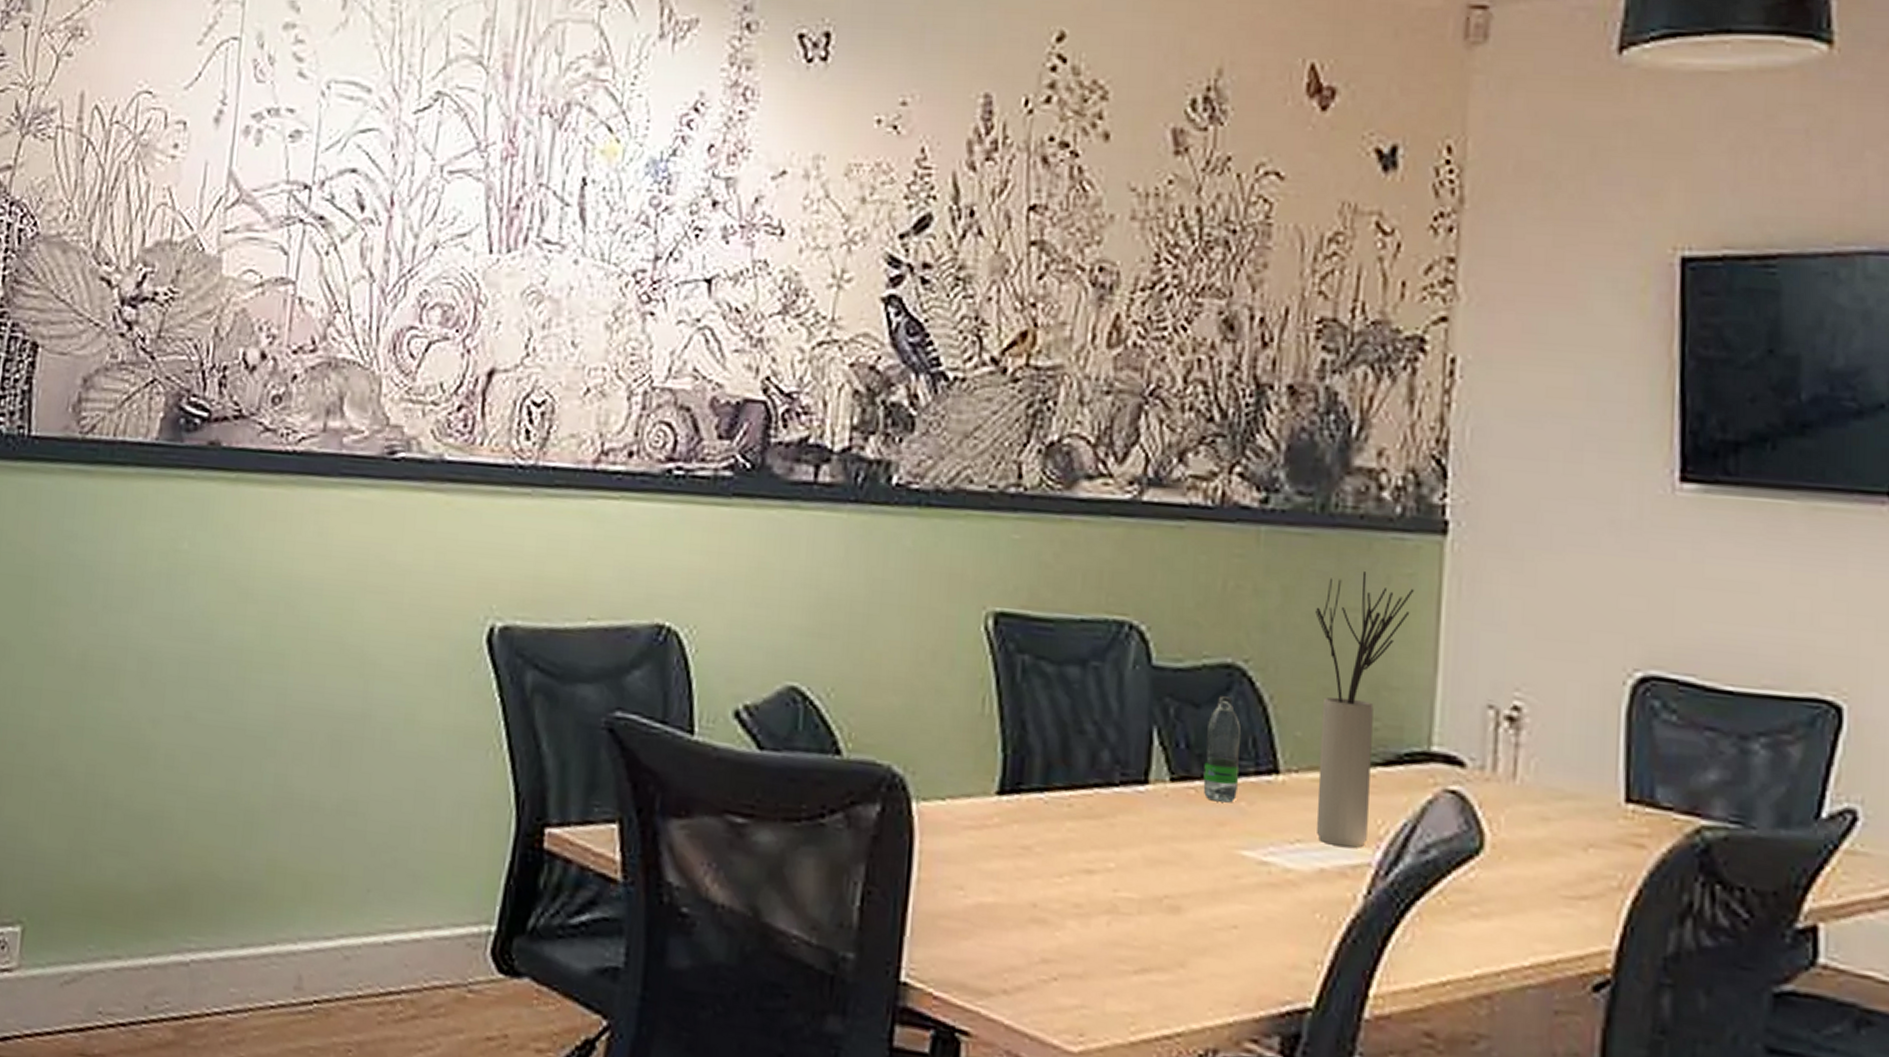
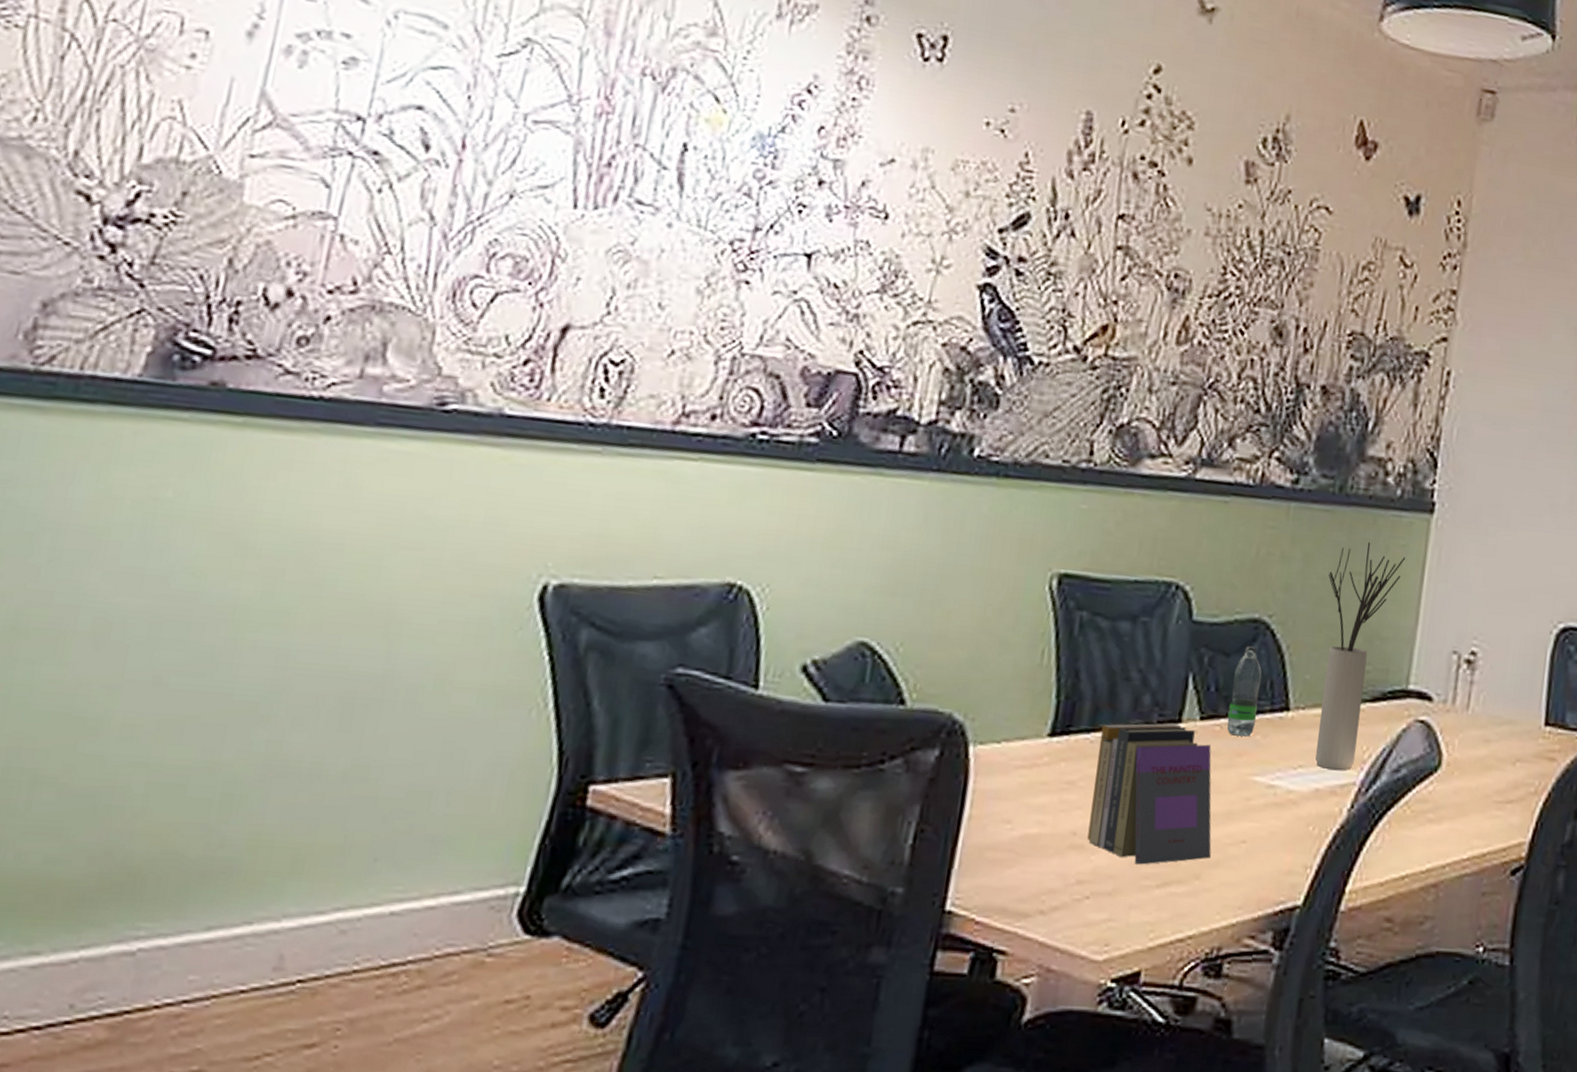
books: none [1049,783,1196,946] -> present [1087,723,1212,865]

